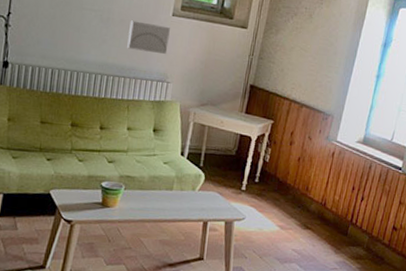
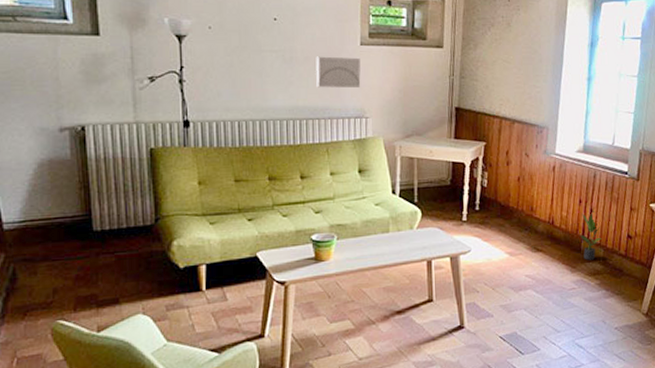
potted plant: none [348,199,369,245] -> present [579,211,602,260]

